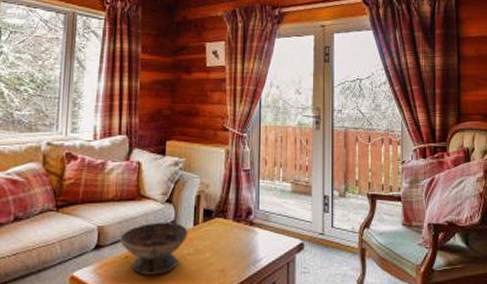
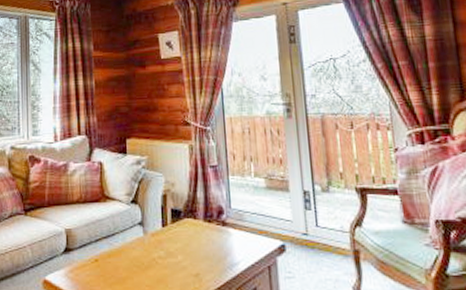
decorative bowl: present [120,222,188,275] -> none [88,223,157,279]

